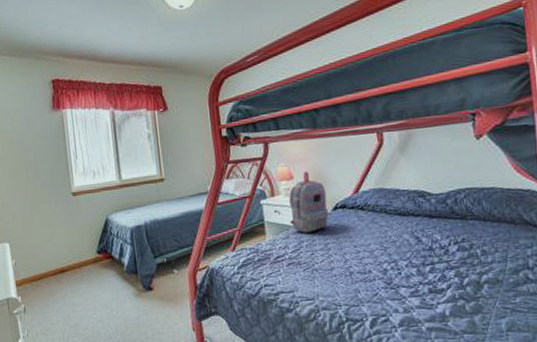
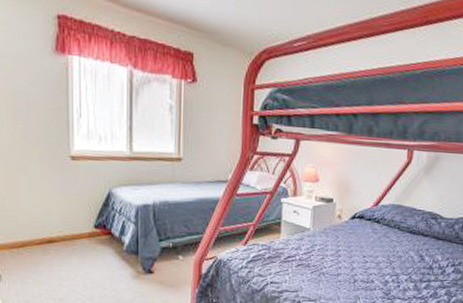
backpack: present [289,171,329,233] -> none [307,176,348,238]

